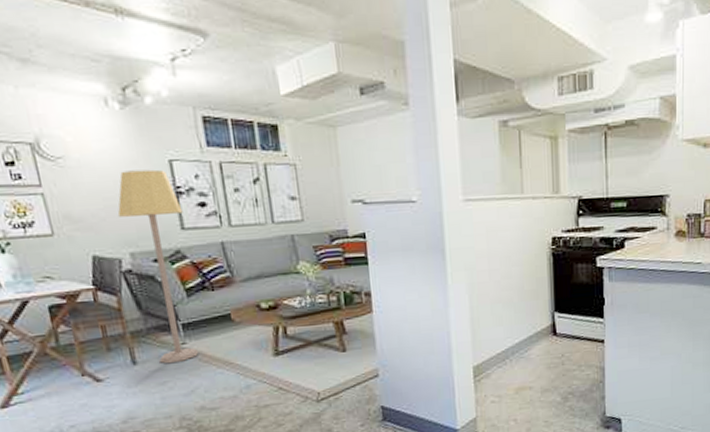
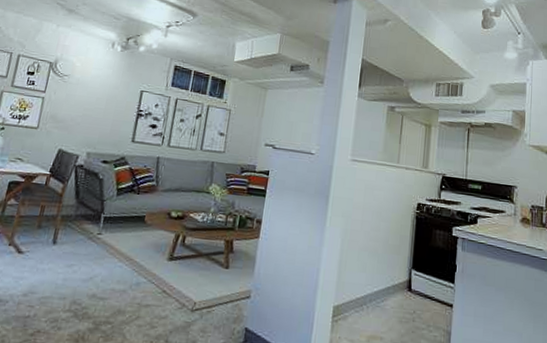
lamp: present [117,169,199,364] -> none [74,92,138,250]

